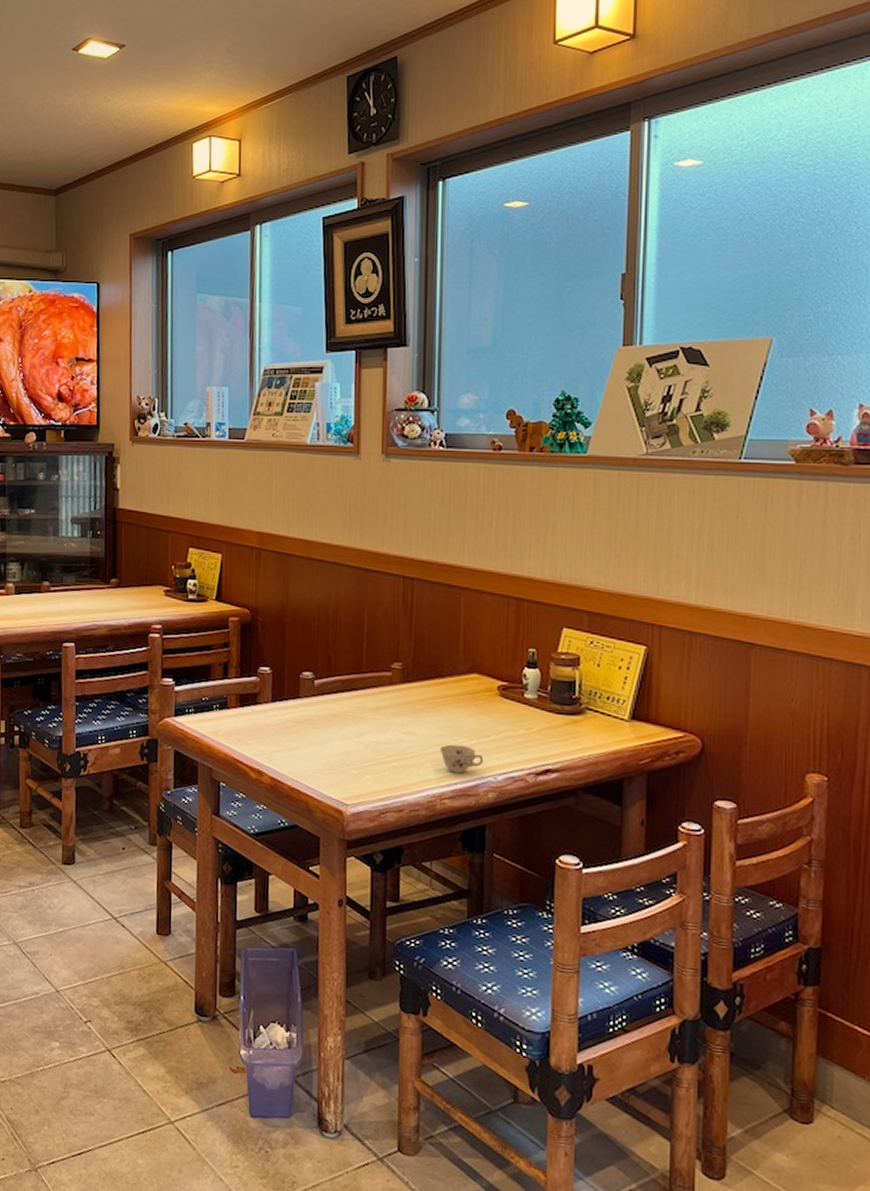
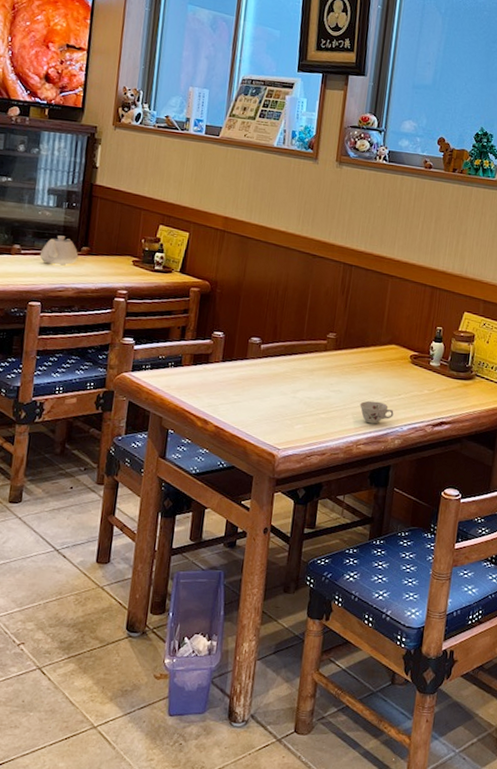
teapot: none [69,568,108,601] -> present [39,235,79,266]

